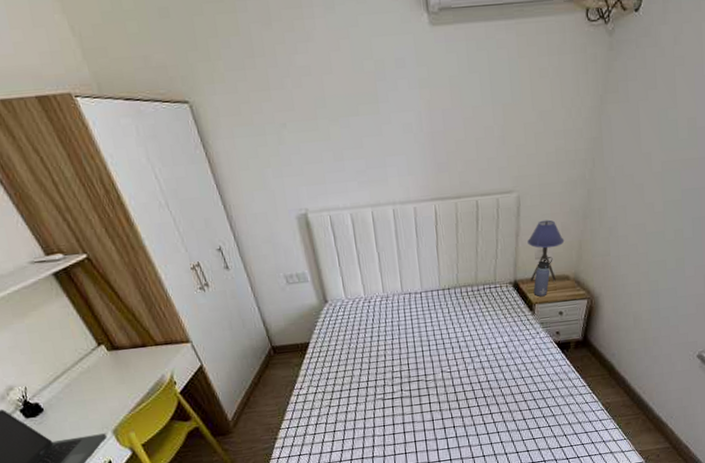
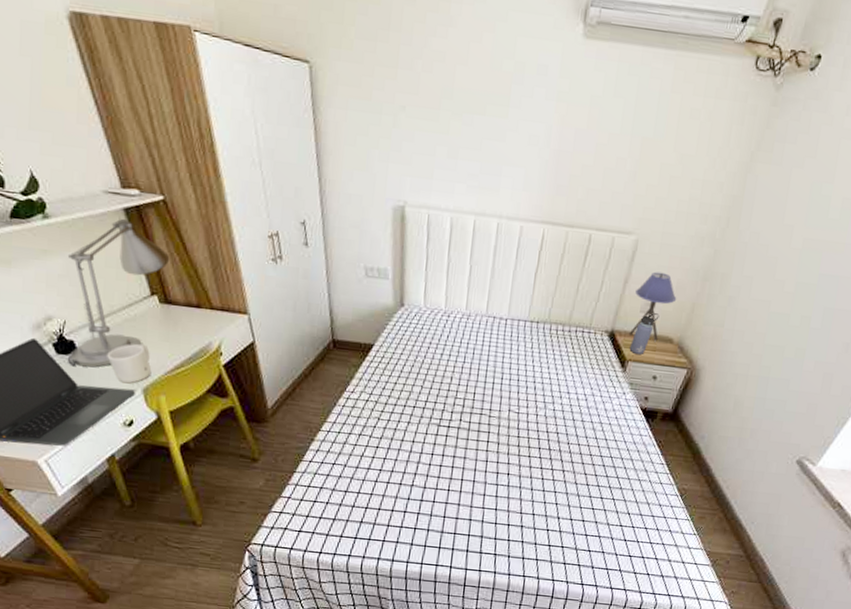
desk lamp: none [12,282,107,426] -> present [67,218,170,368]
mug: none [72,391,117,430] -> present [107,343,152,384]

